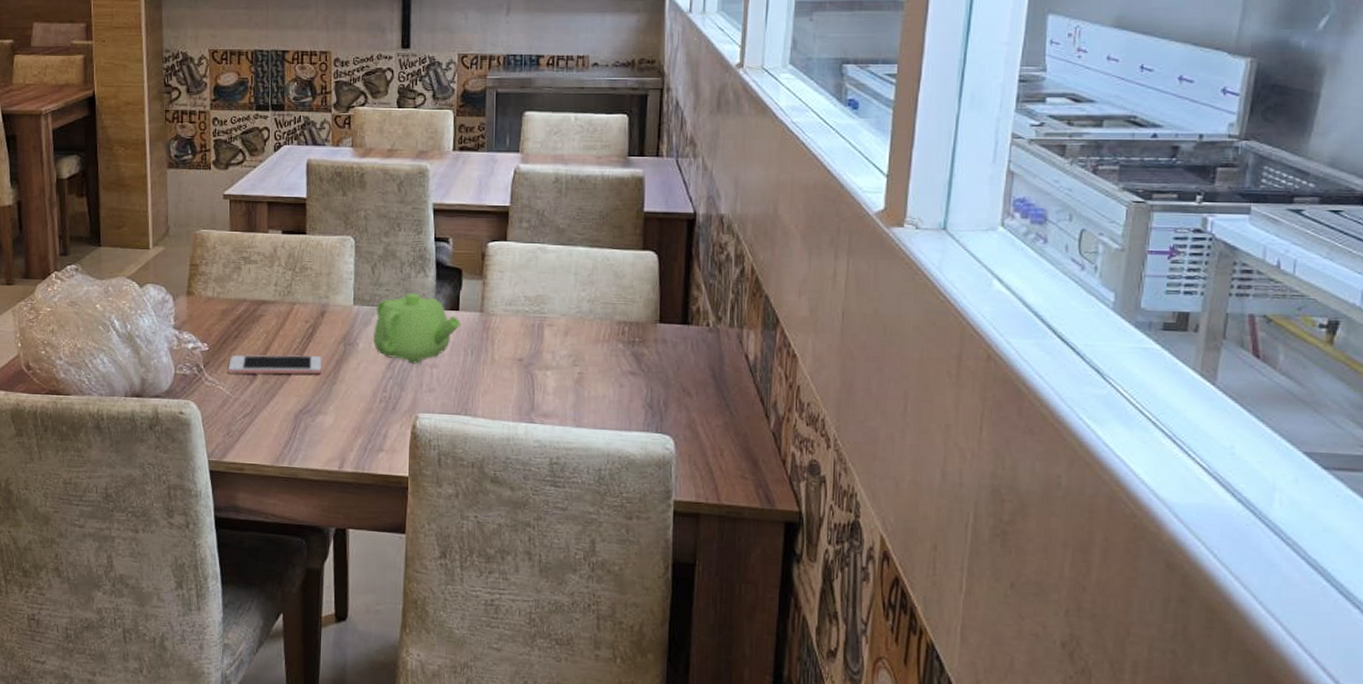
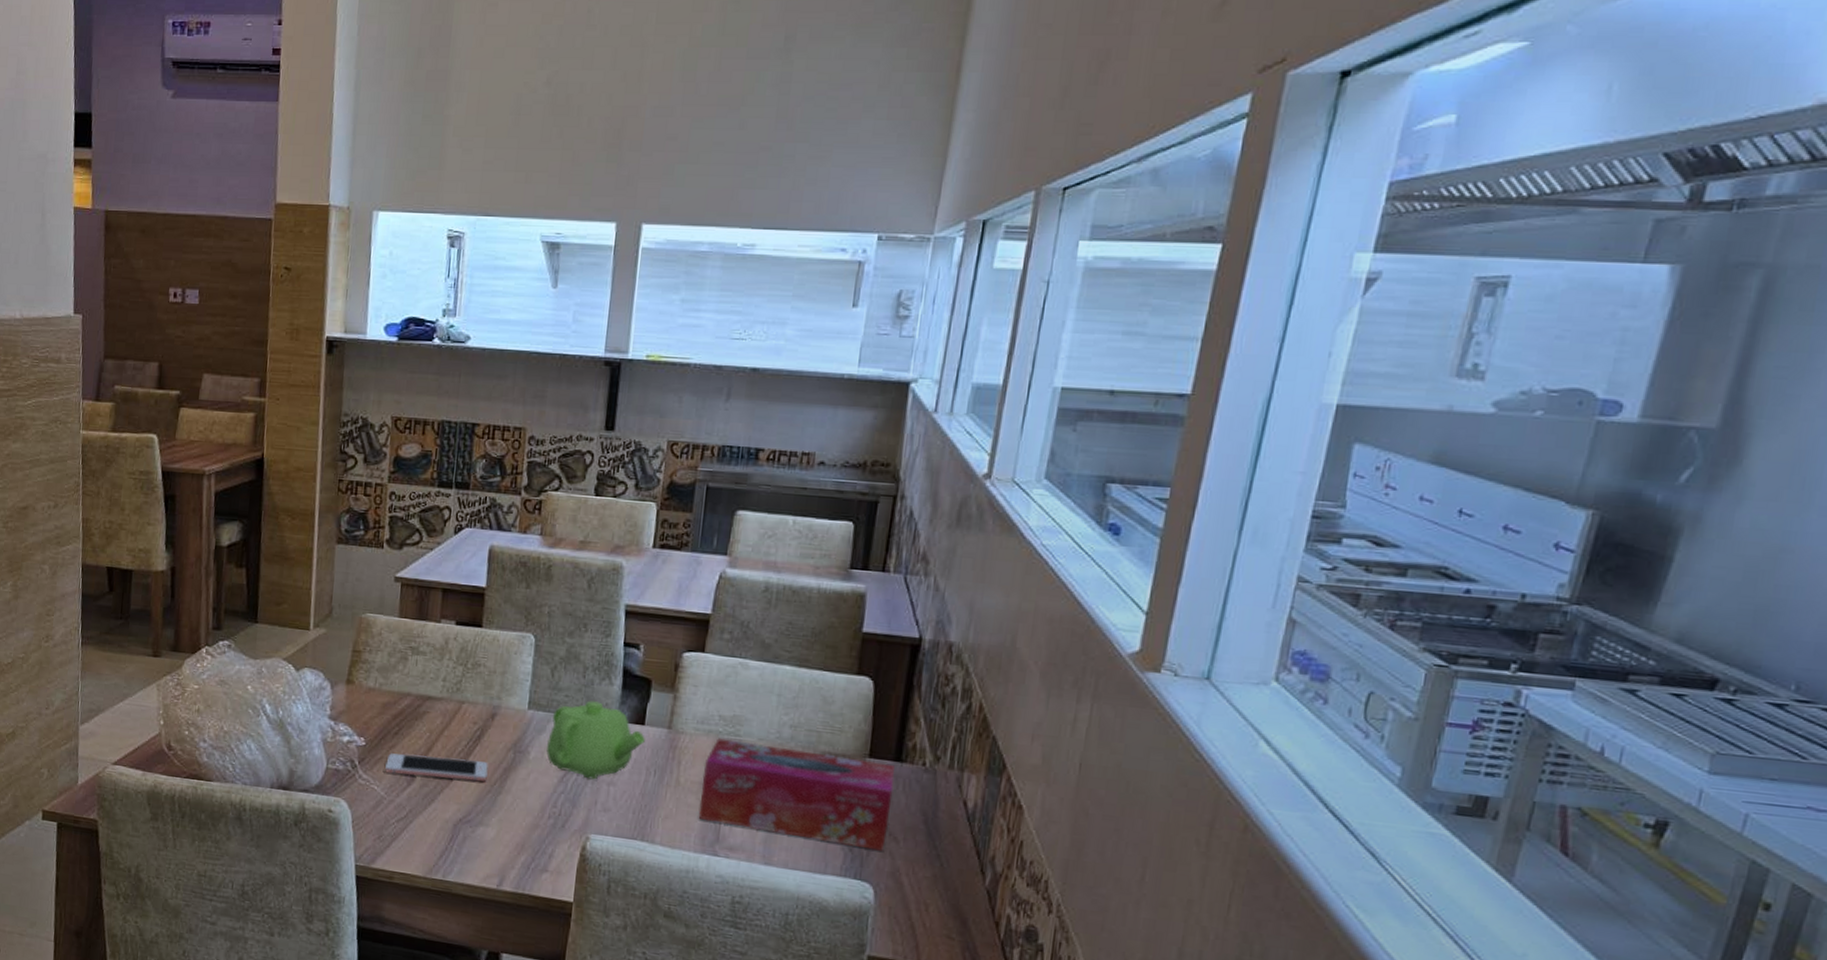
tissue box: none [513,317,683,406] -> present [698,738,895,851]

